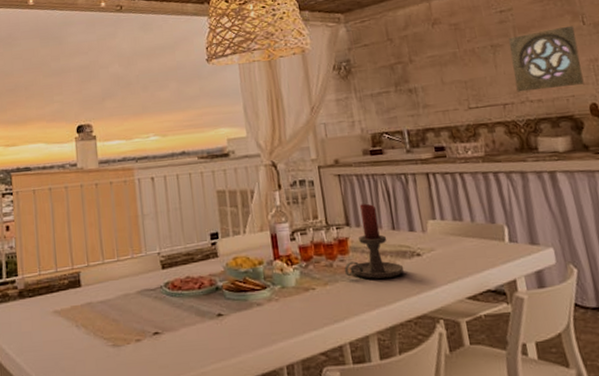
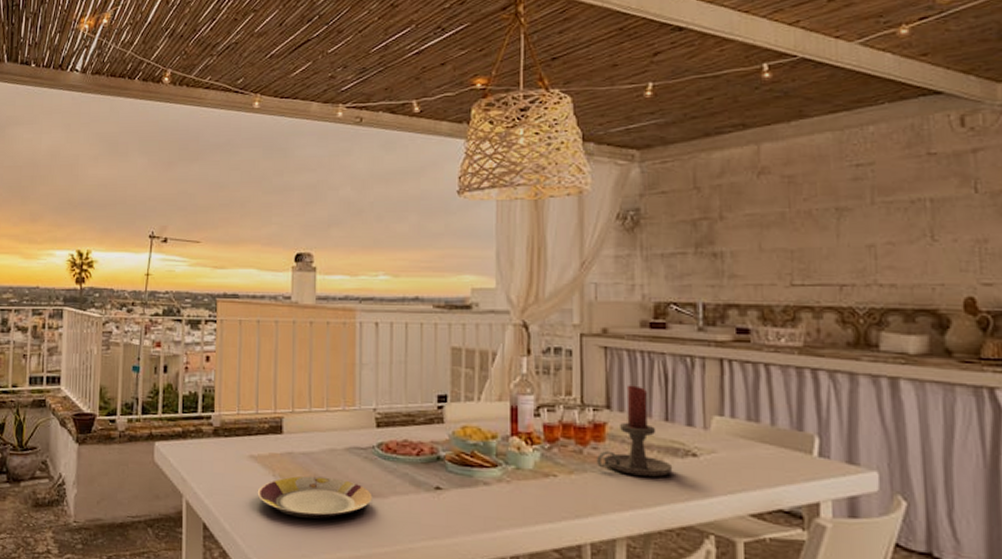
plate: none [63,319,165,361] -> present [257,475,372,519]
wall ornament: present [509,25,584,92] -> none [861,192,962,272]

